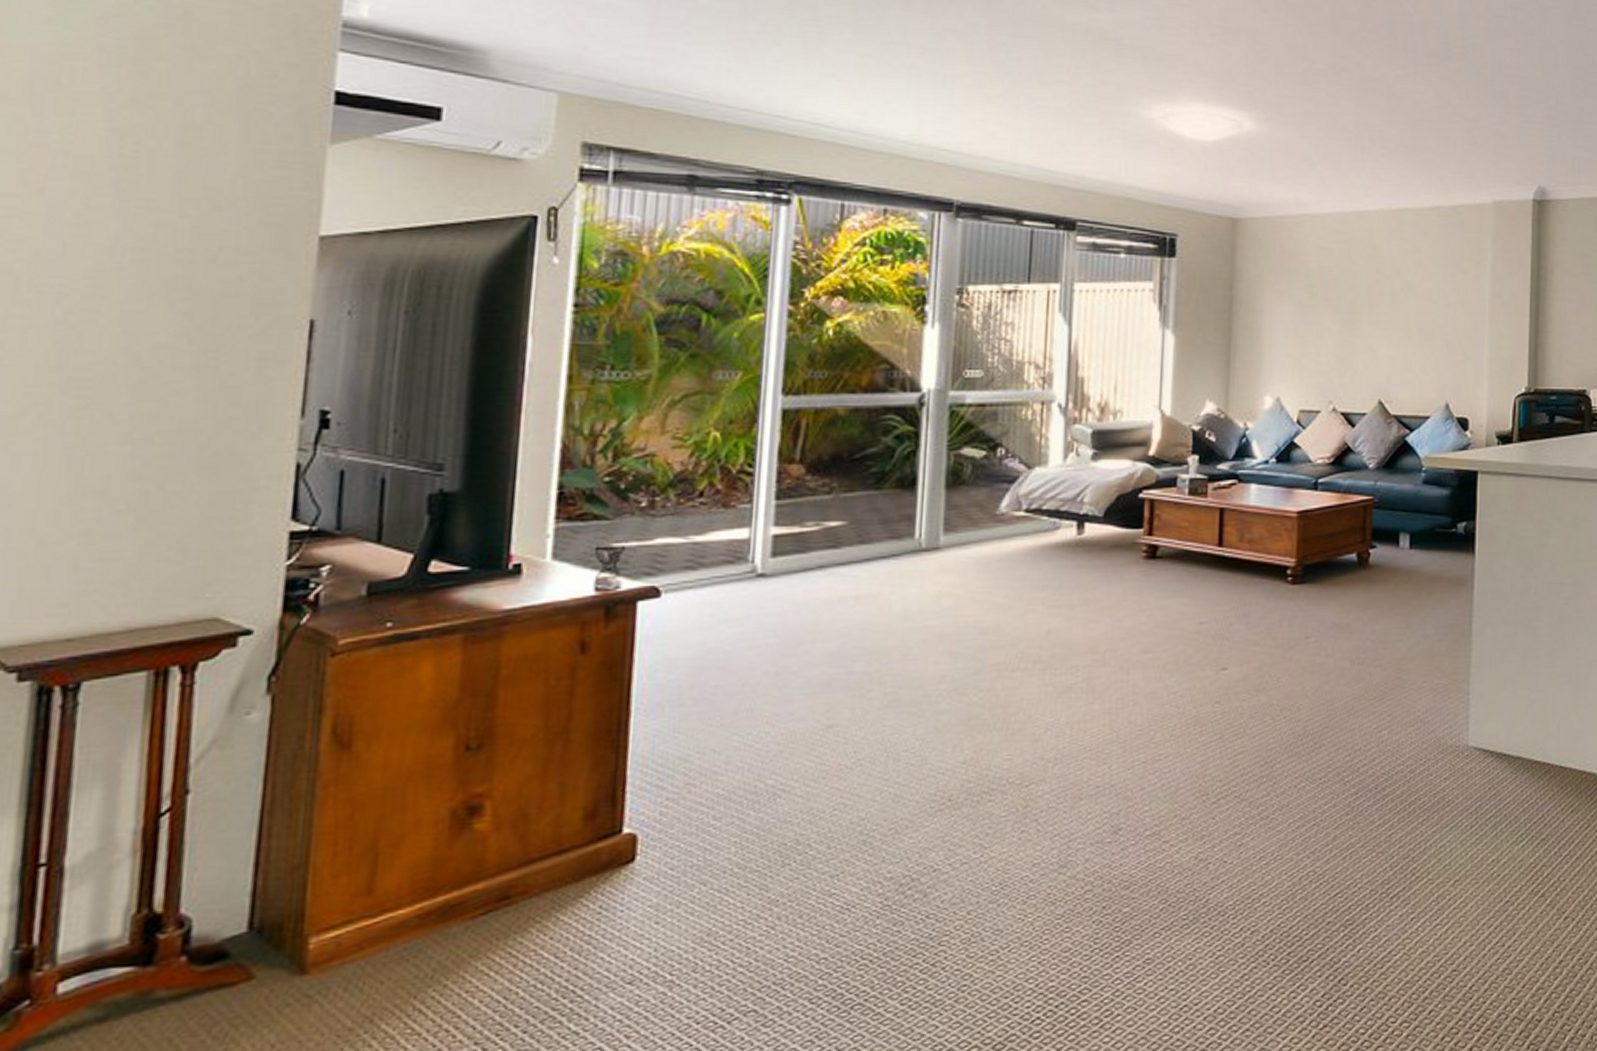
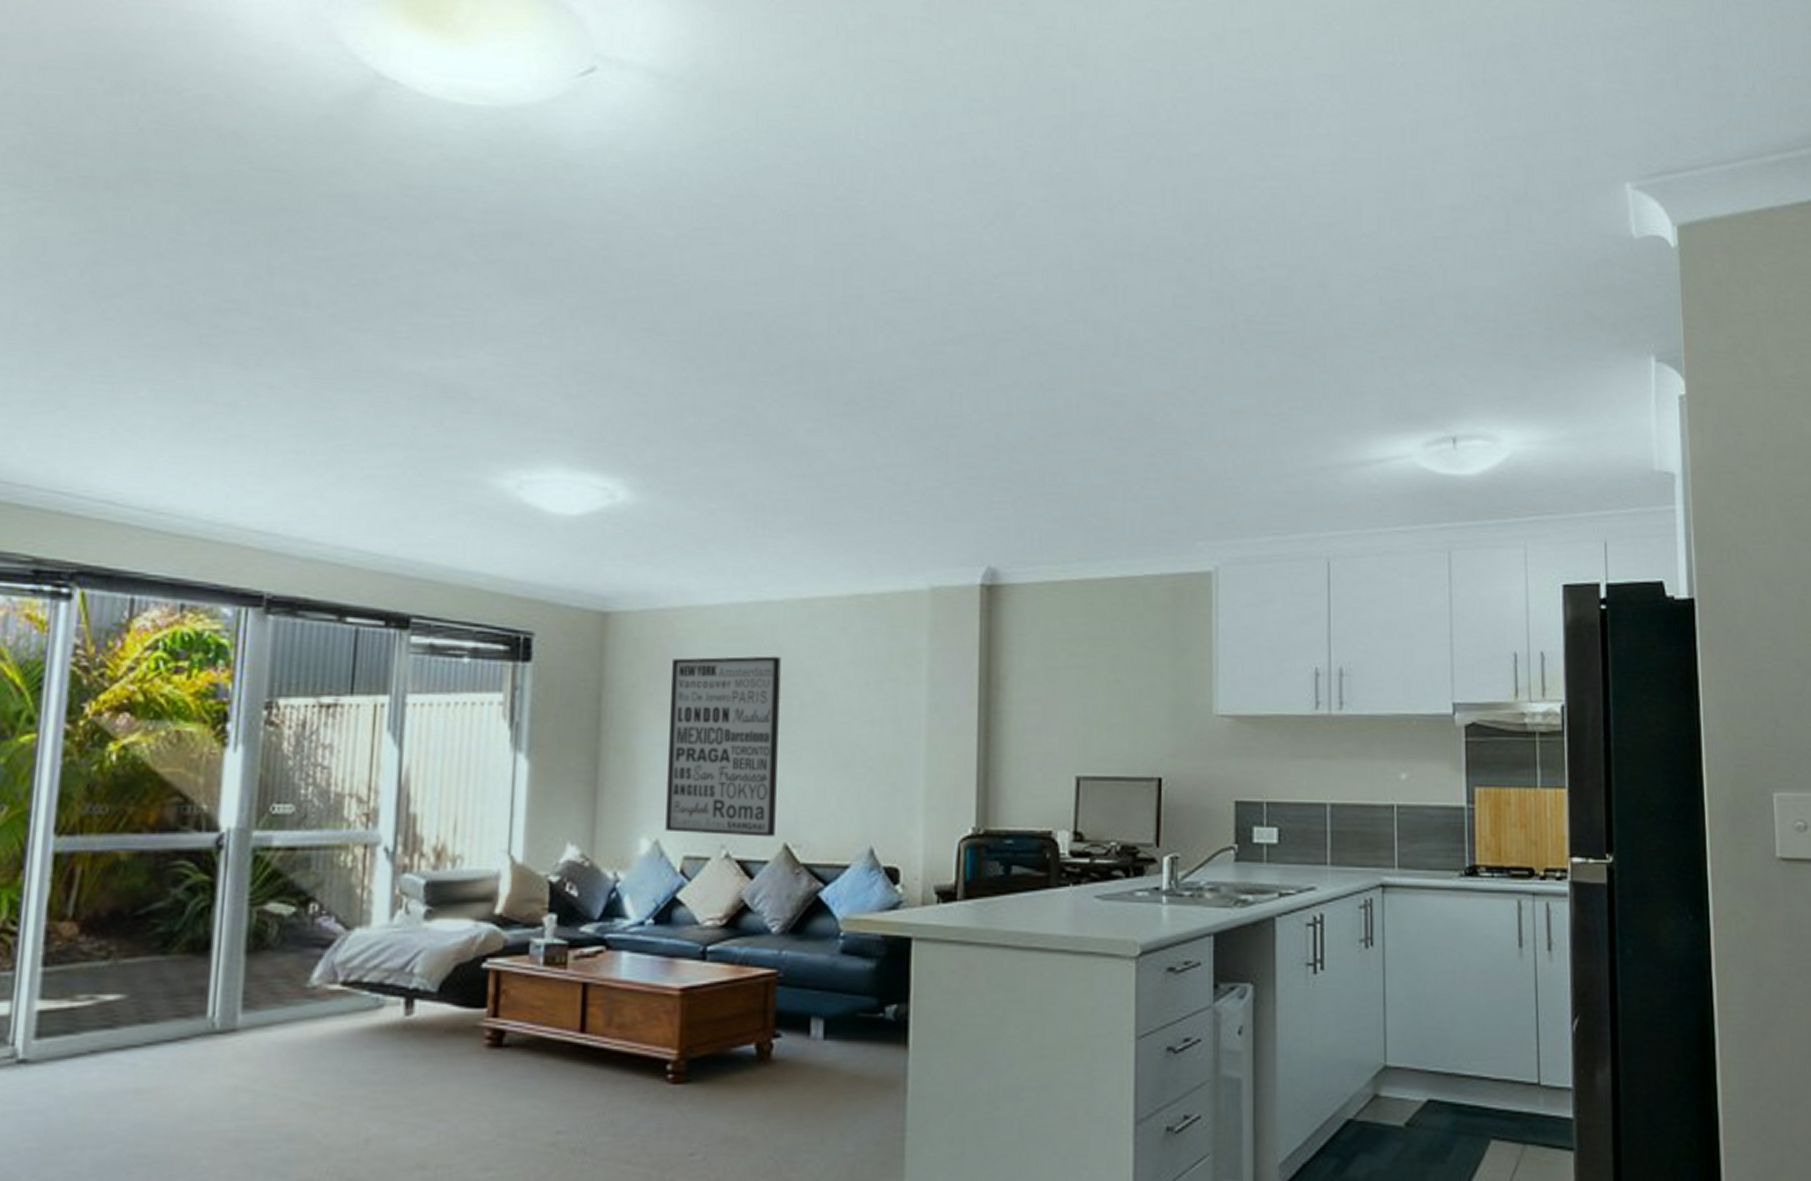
wall art: none [1285,254,1376,395] -> present [665,656,781,837]

